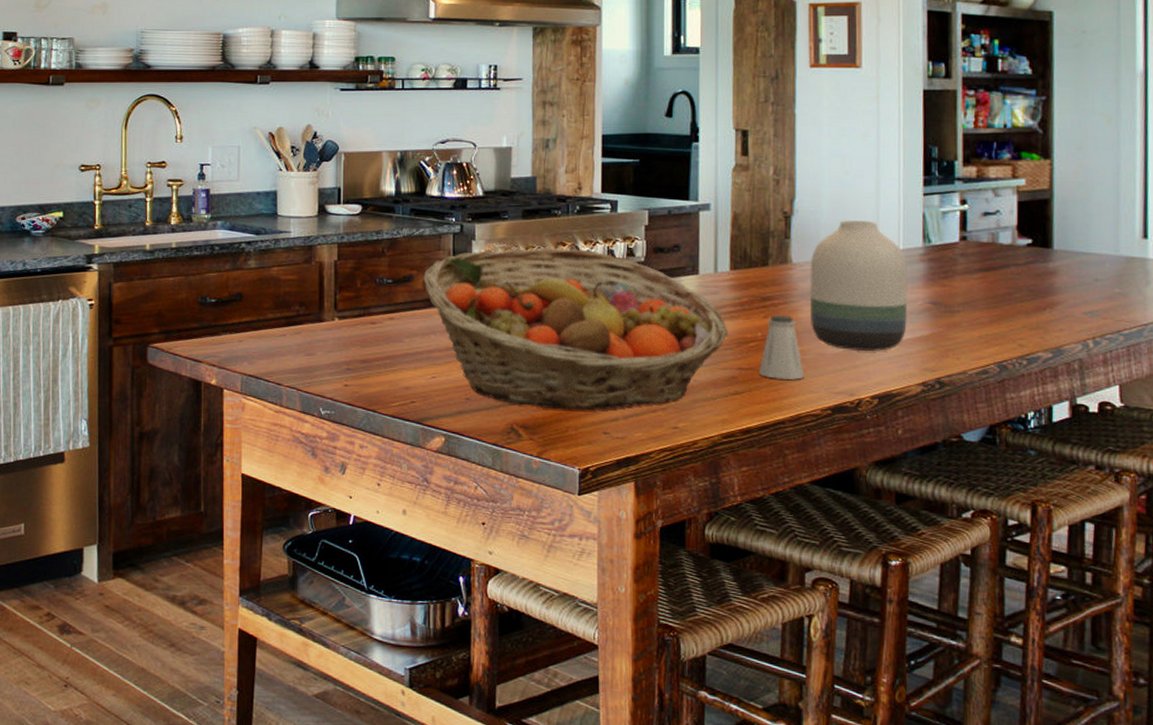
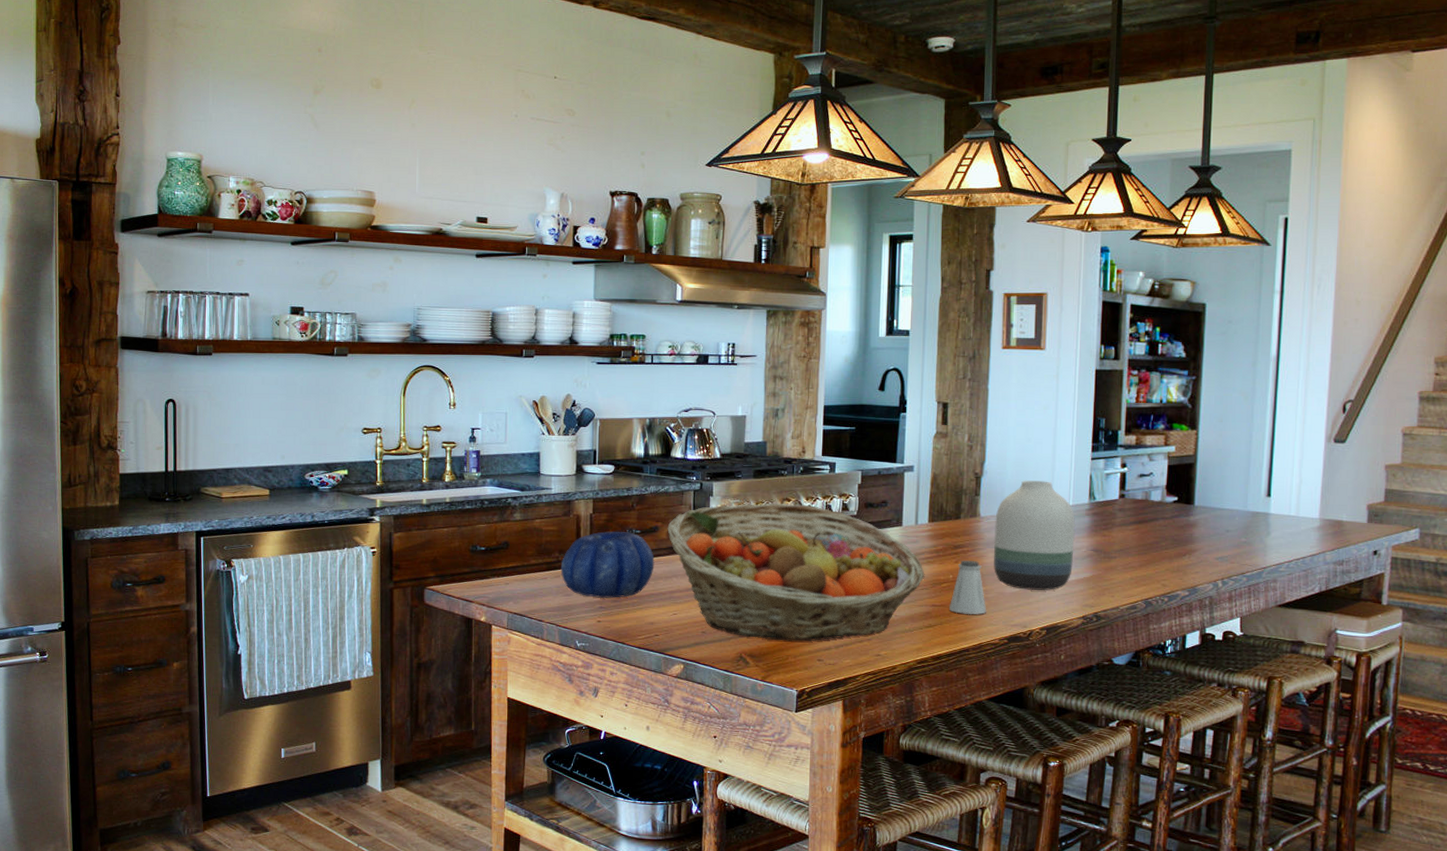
decorative bowl: none [301,281,409,359] -> present [560,531,655,598]

